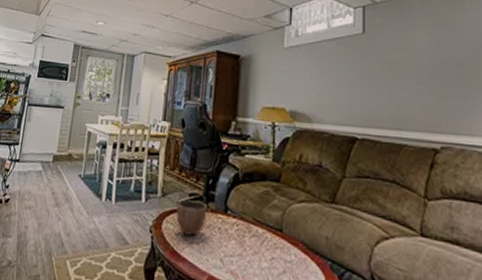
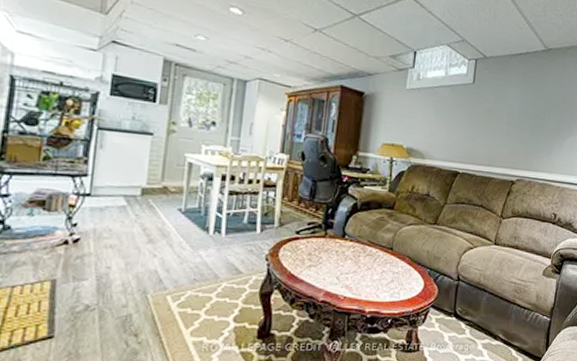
decorative bowl: present [176,200,208,236] -> none [294,228,327,260]

